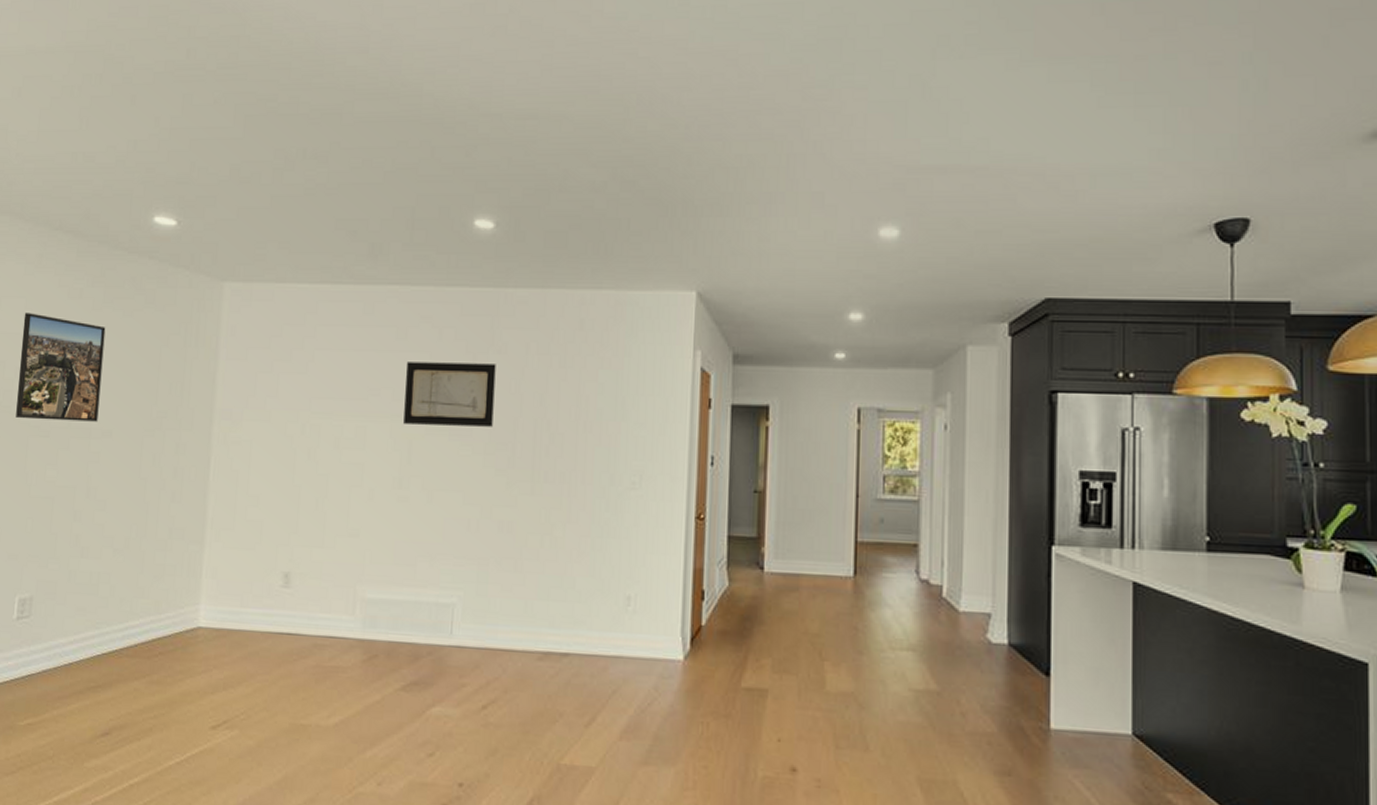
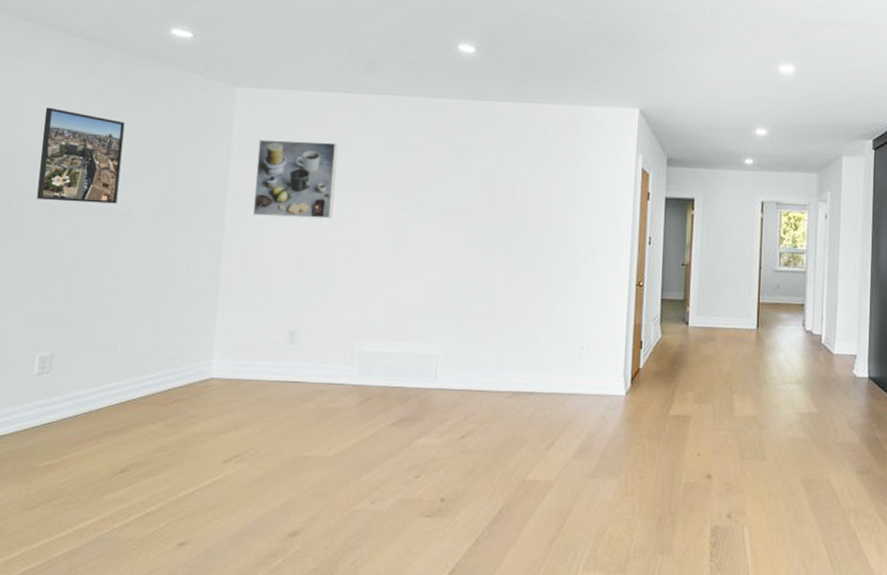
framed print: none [242,343,336,437] -> present [252,139,338,219]
wall art: present [403,362,496,427] -> none [396,158,476,212]

